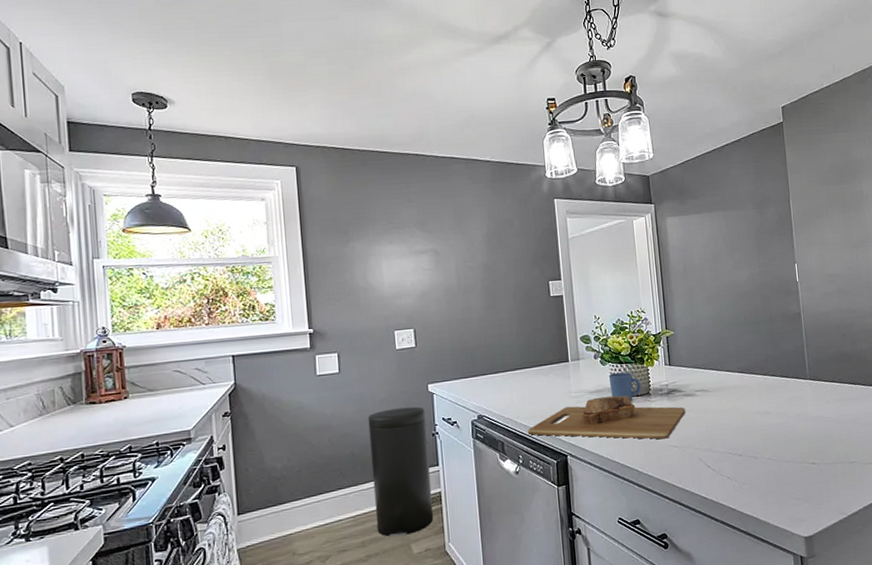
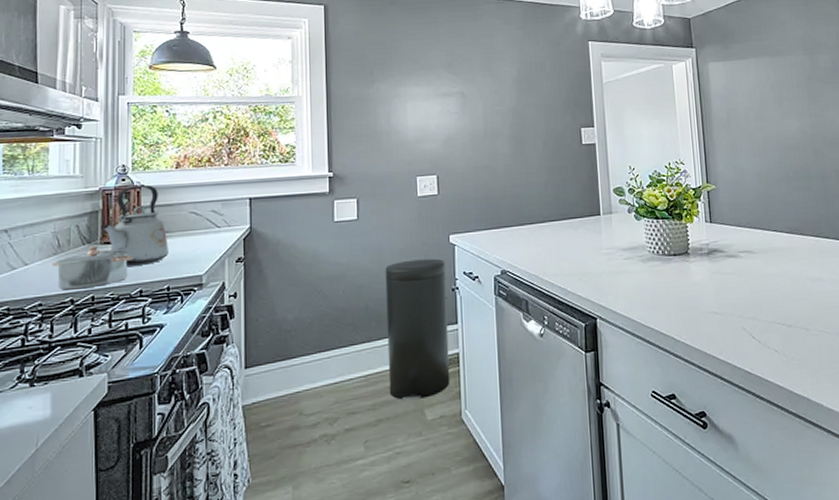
cooking pot: none [39,406,121,450] -> present [53,246,134,290]
kettle: none [87,346,155,424] -> present [102,185,168,266]
cutting board: present [527,395,685,440] -> none [554,253,728,305]
mug: present [608,372,642,402] -> none [643,228,679,262]

